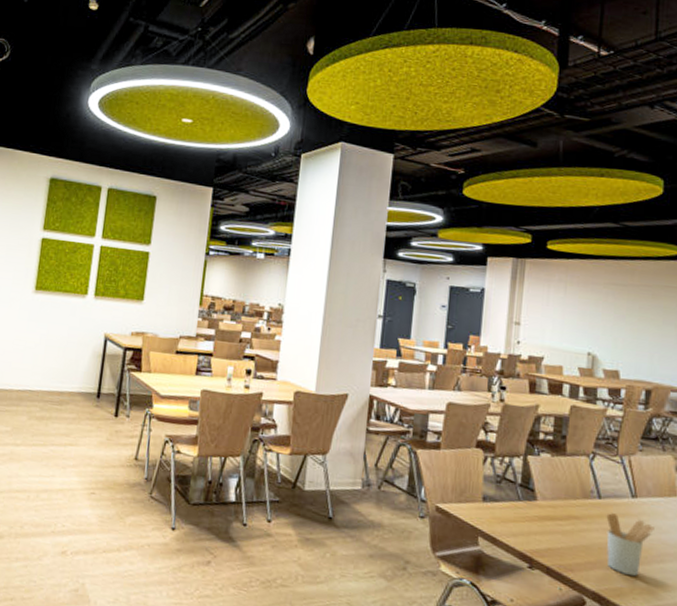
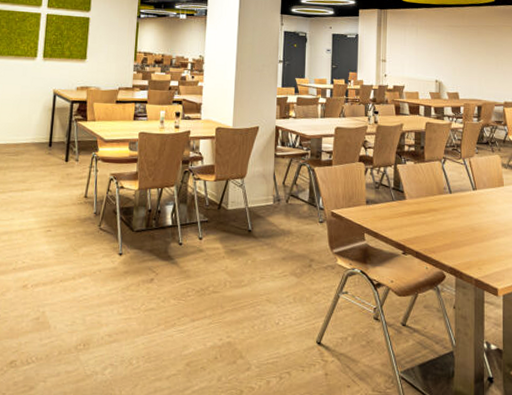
utensil holder: present [606,513,654,577] -> none [456,204,490,252]

